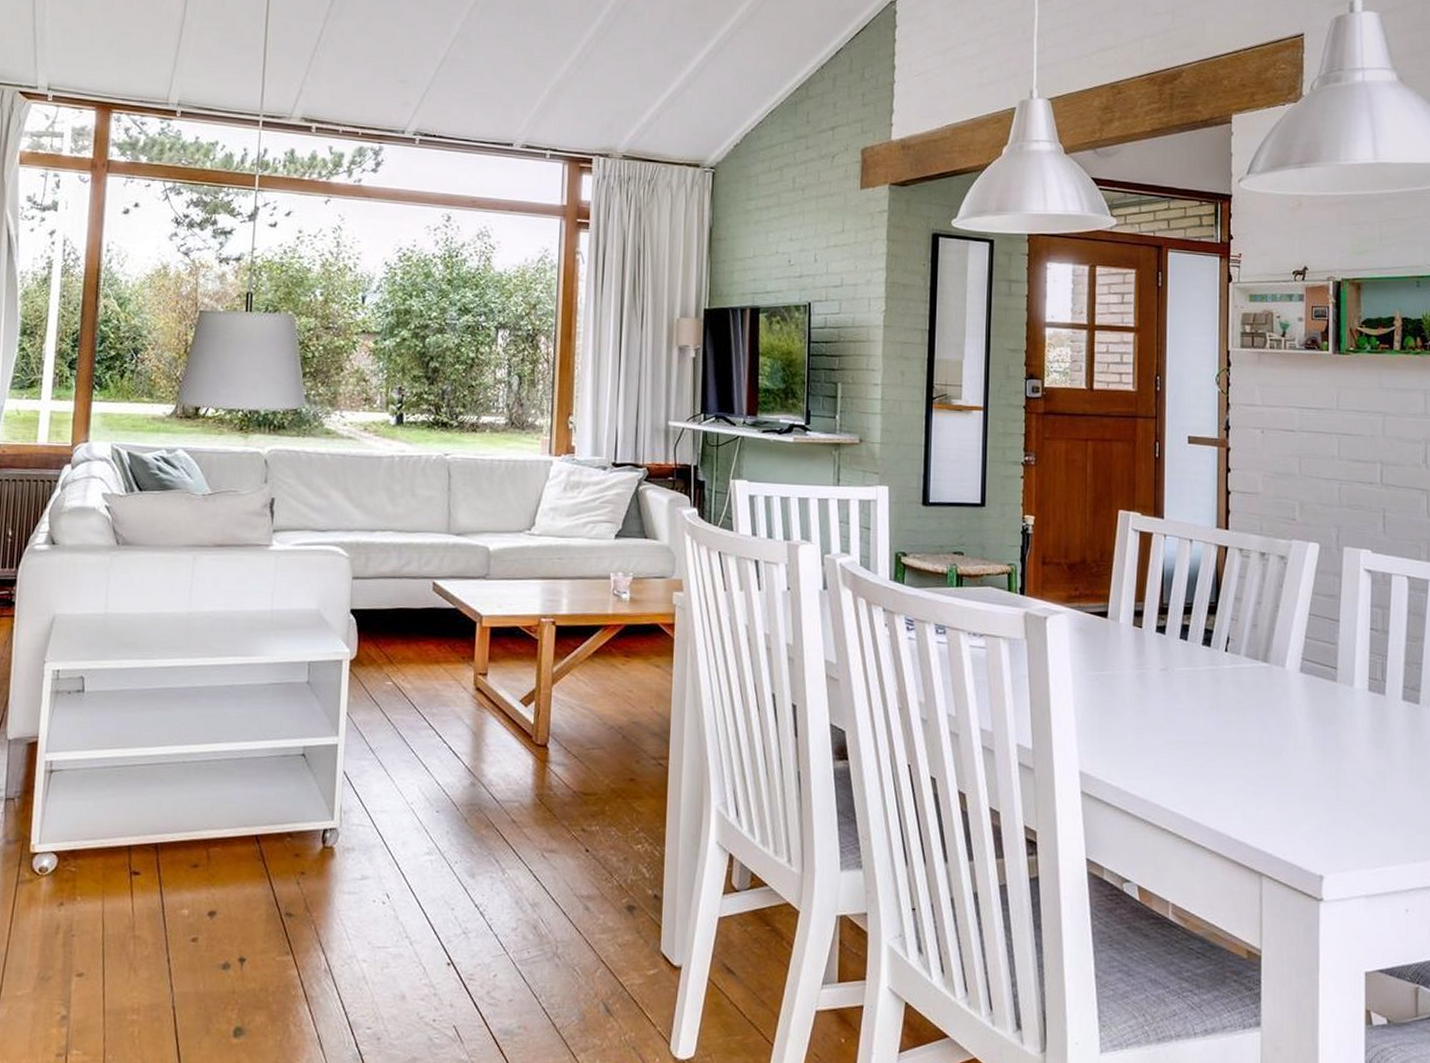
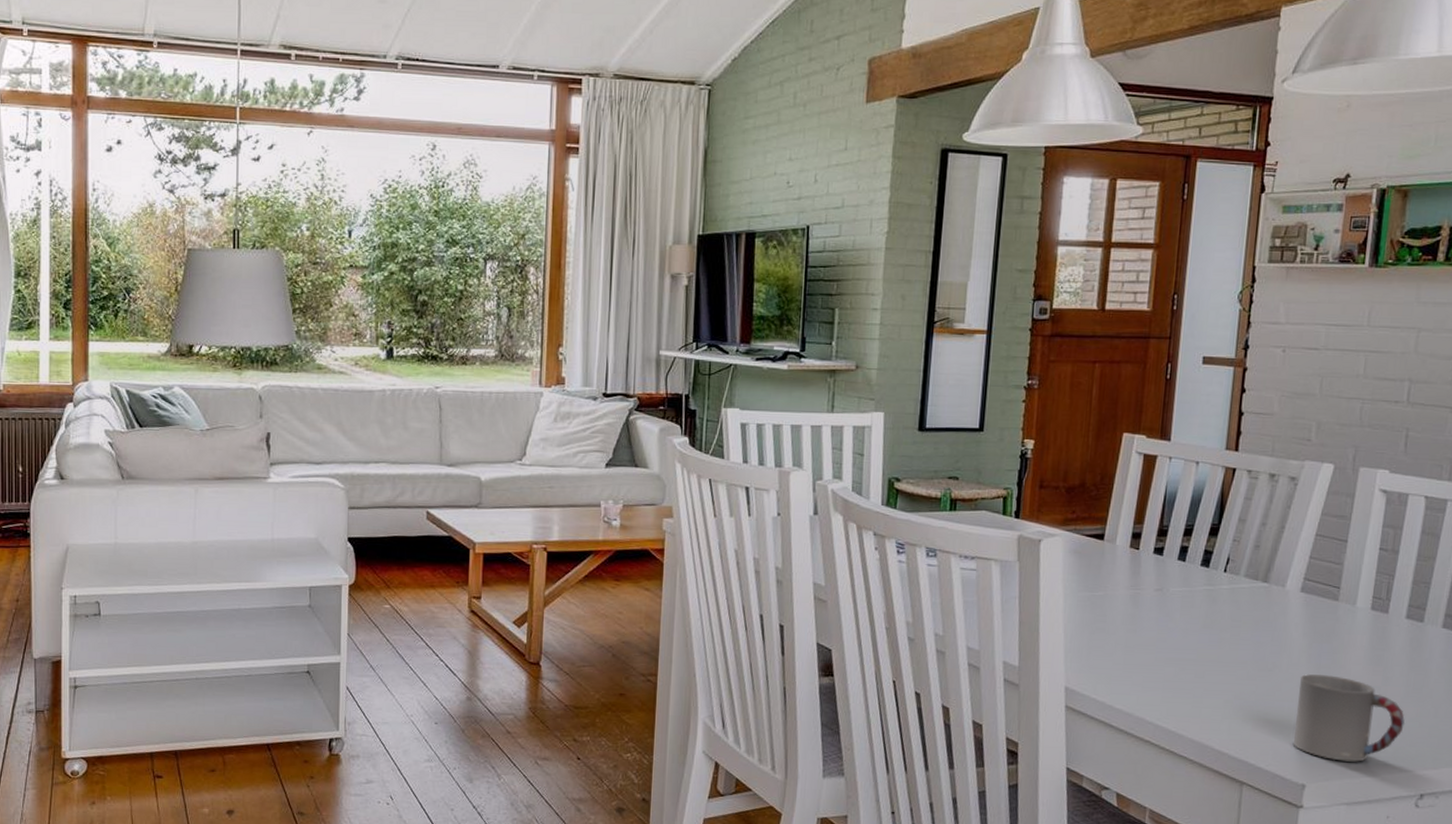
cup: none [1307,757,1414,851] -> present [1293,673,1406,762]

